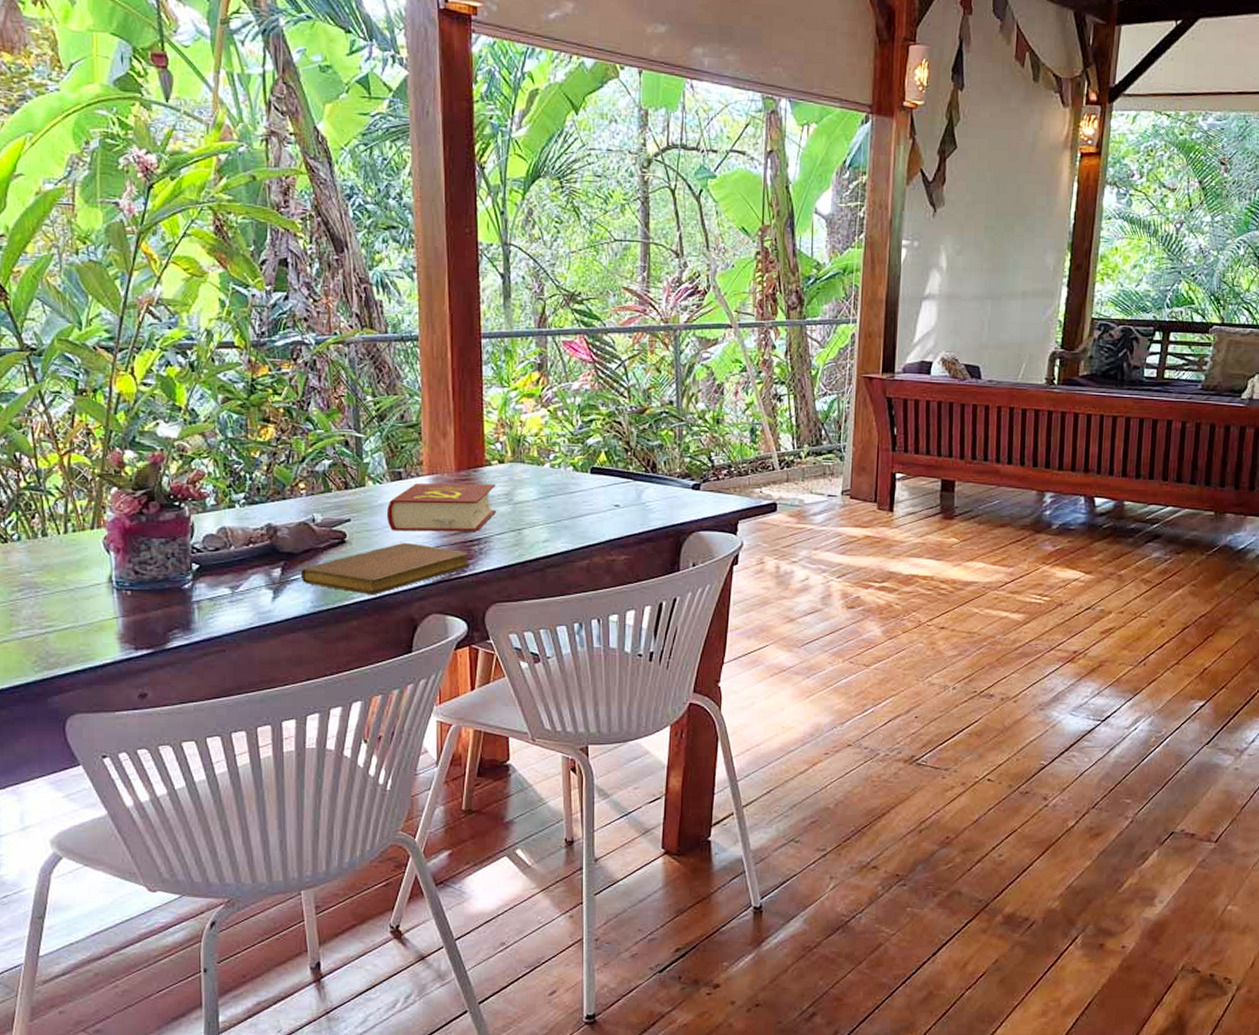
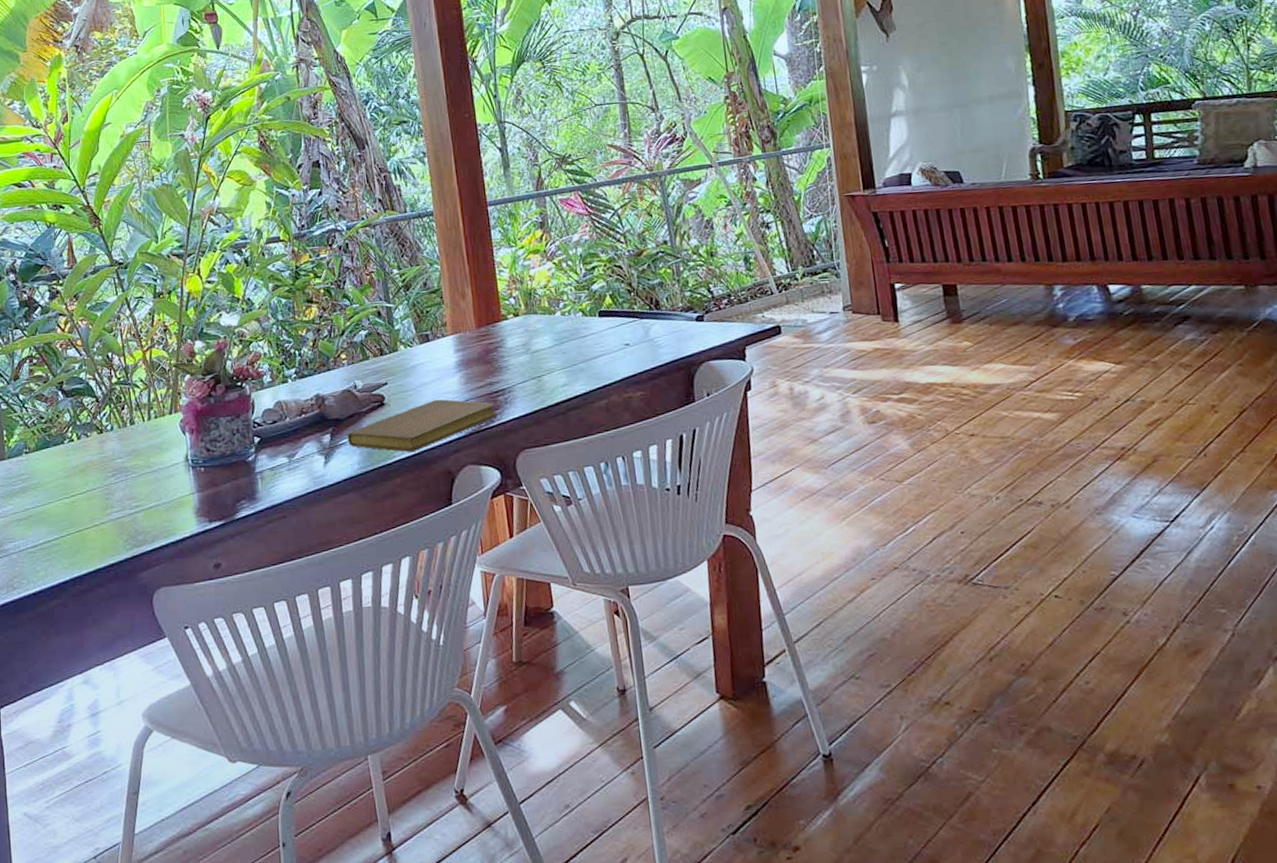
book: present [386,483,497,532] -> none [418,336,517,390]

